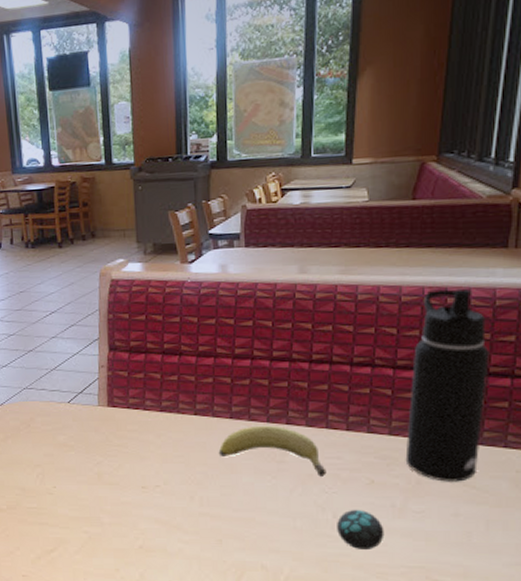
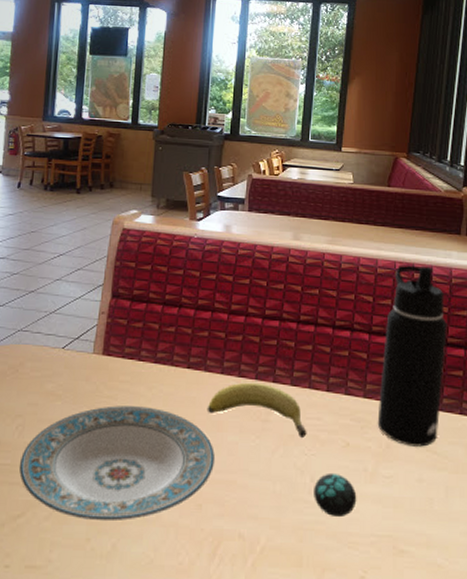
plate: none [45,453,232,555] -> present [18,406,216,522]

